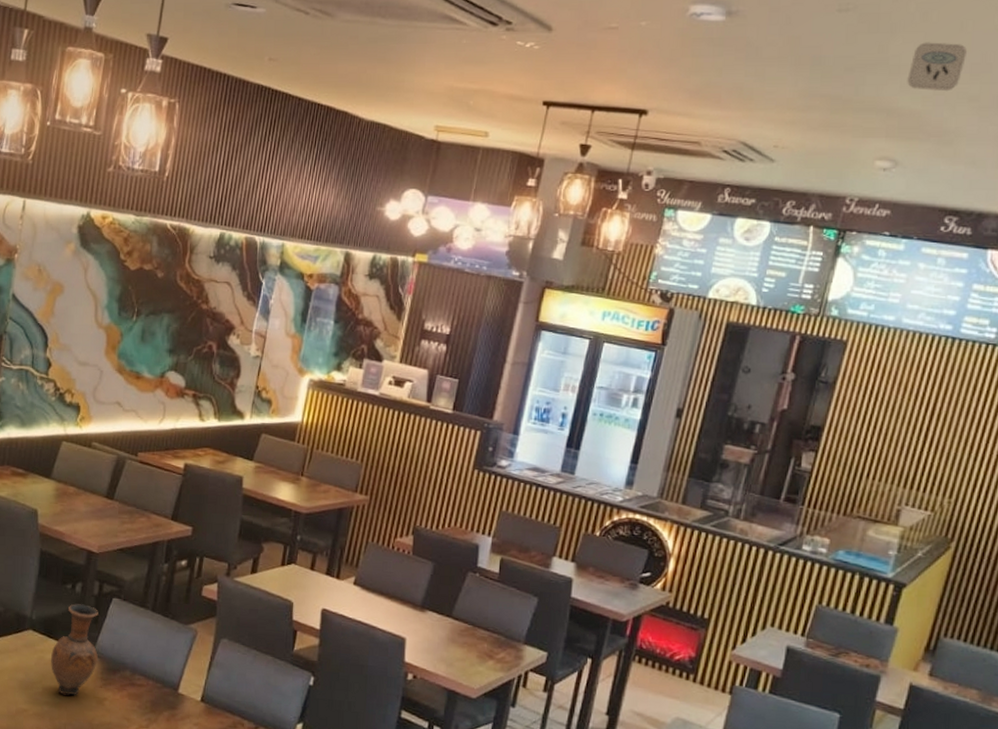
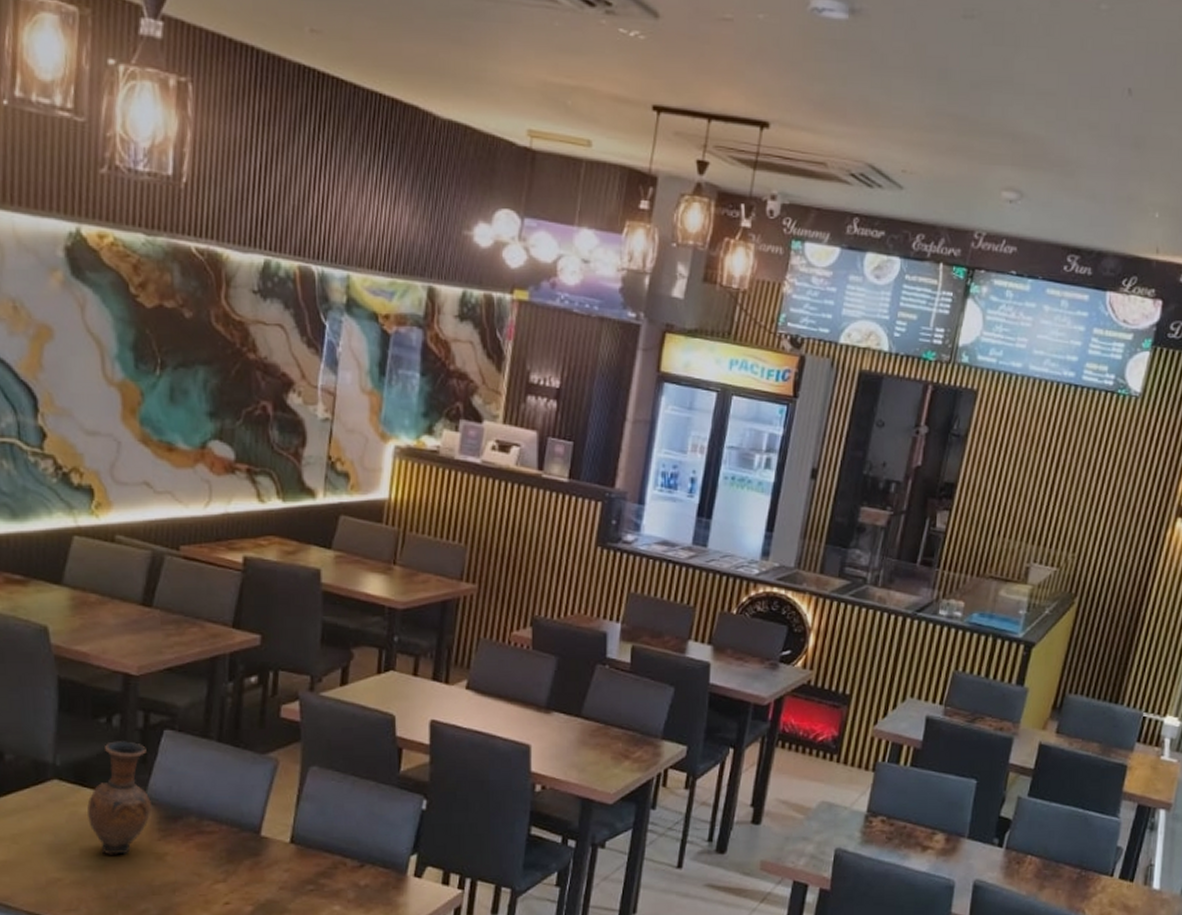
smoke detector: present [907,42,968,92] -> none [1031,59,1088,117]

